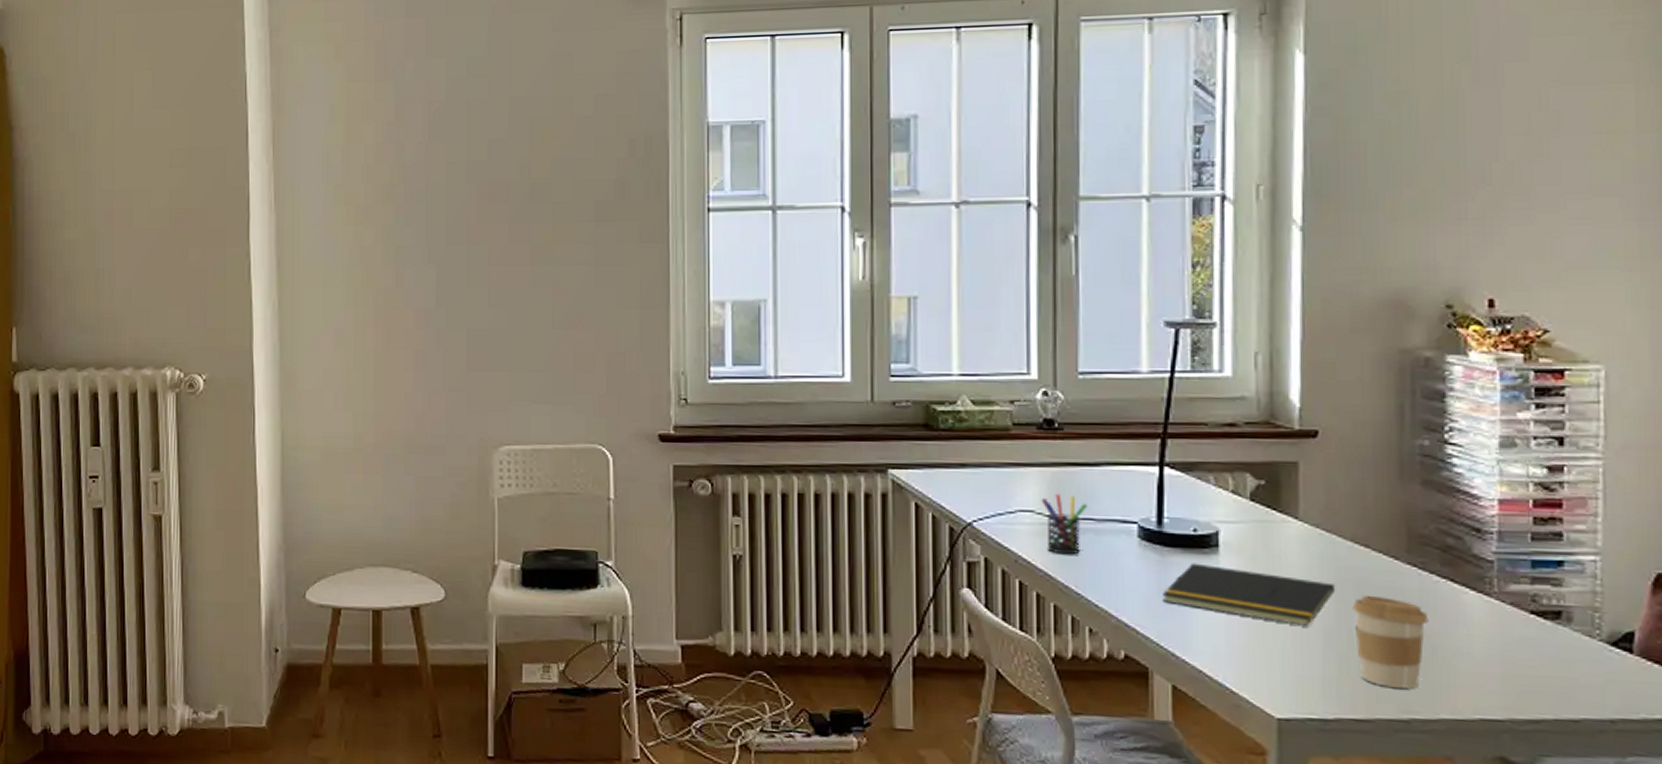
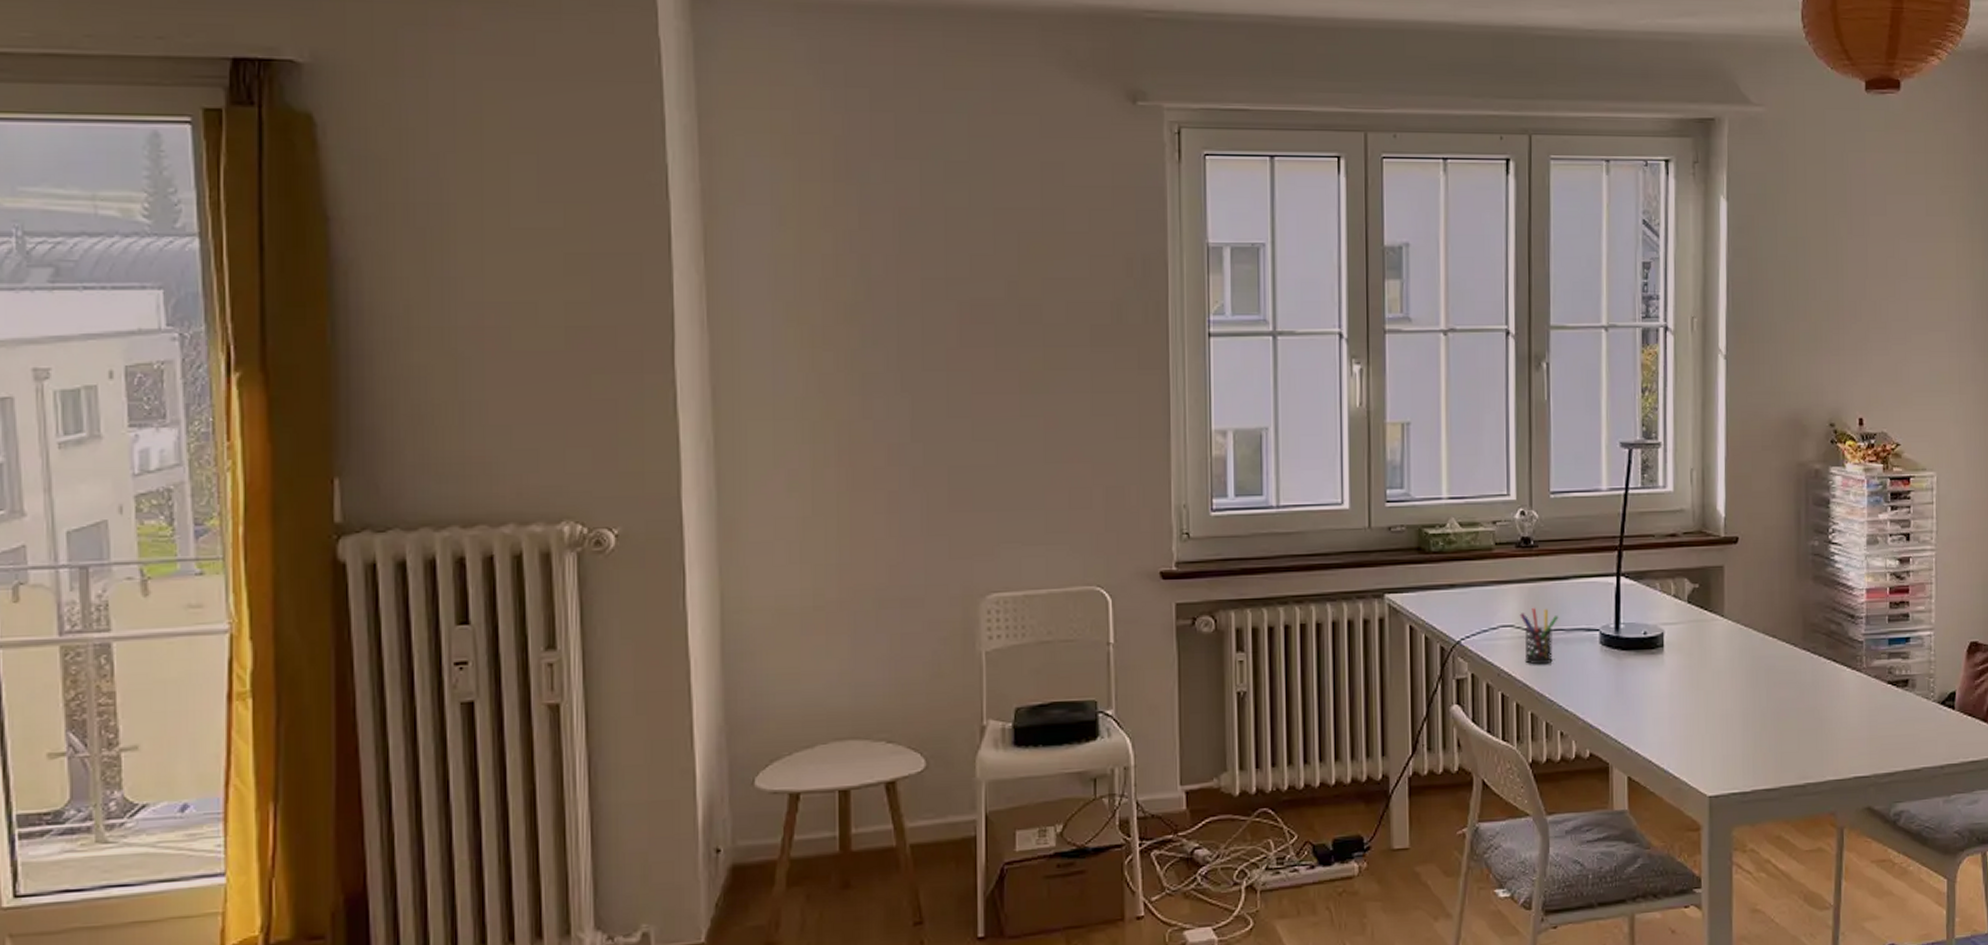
notepad: present [1162,563,1336,627] -> none [1620,663,1752,712]
coffee cup: present [1352,595,1429,689] -> none [1764,679,1818,758]

